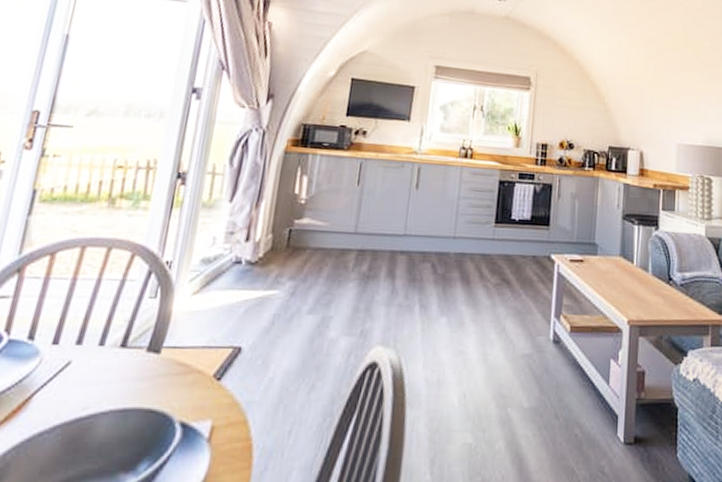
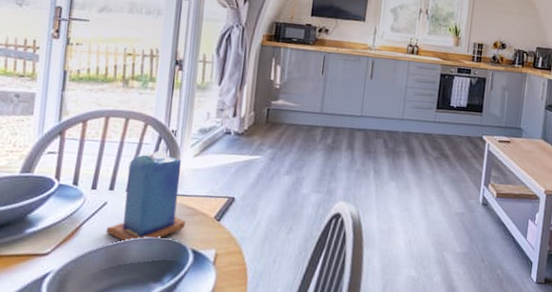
candle: none [65,278,175,418] -> present [105,142,185,243]

